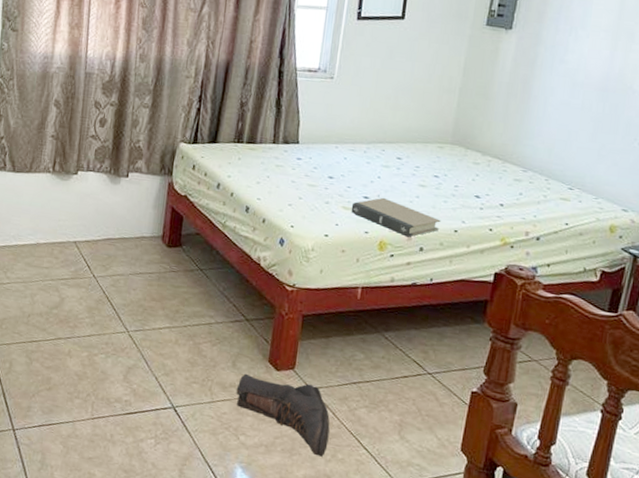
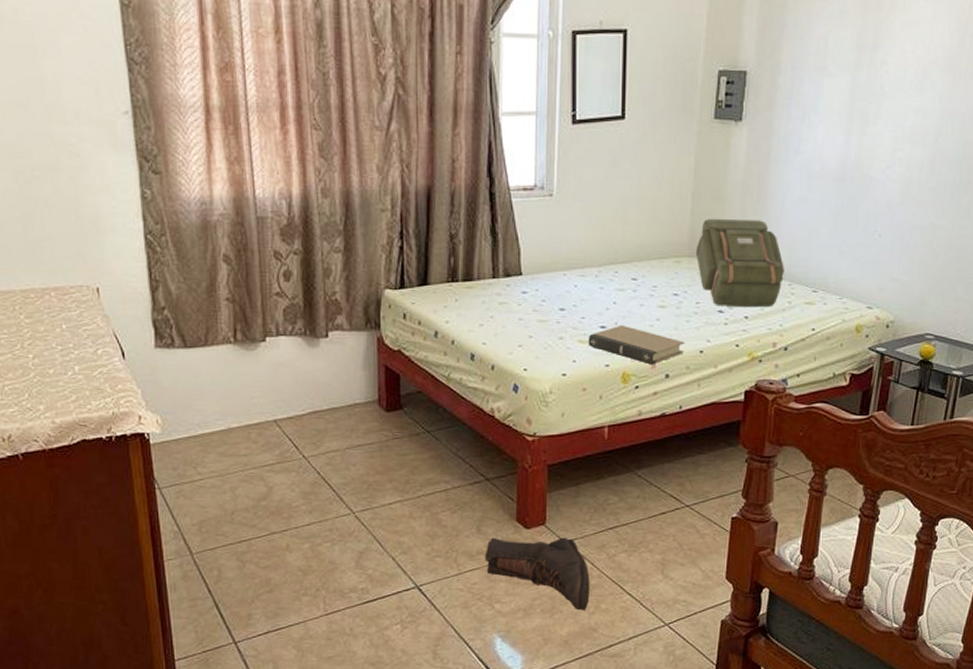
backpack: none [458,112,543,198] -> present [695,218,784,308]

